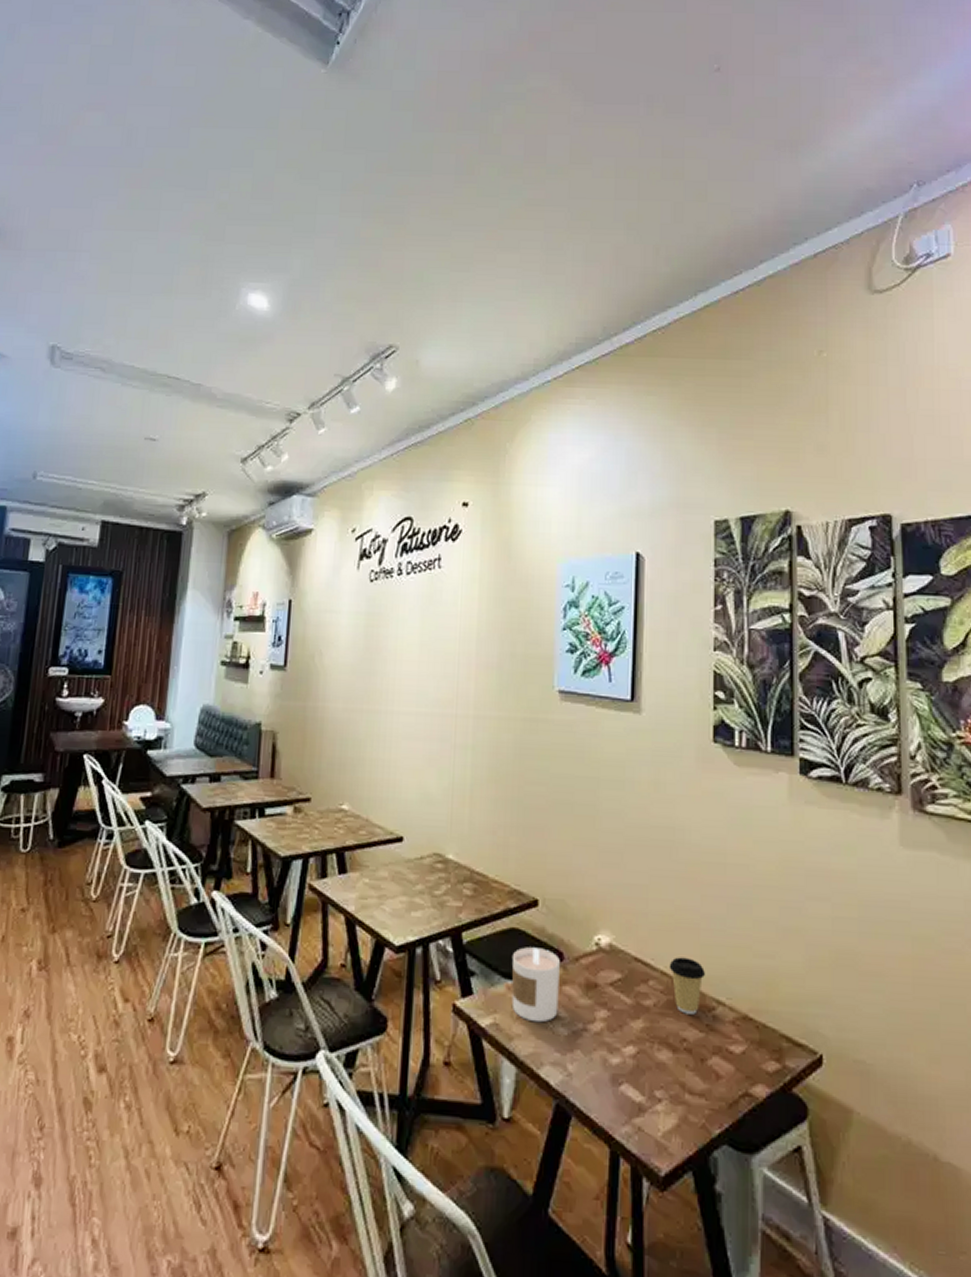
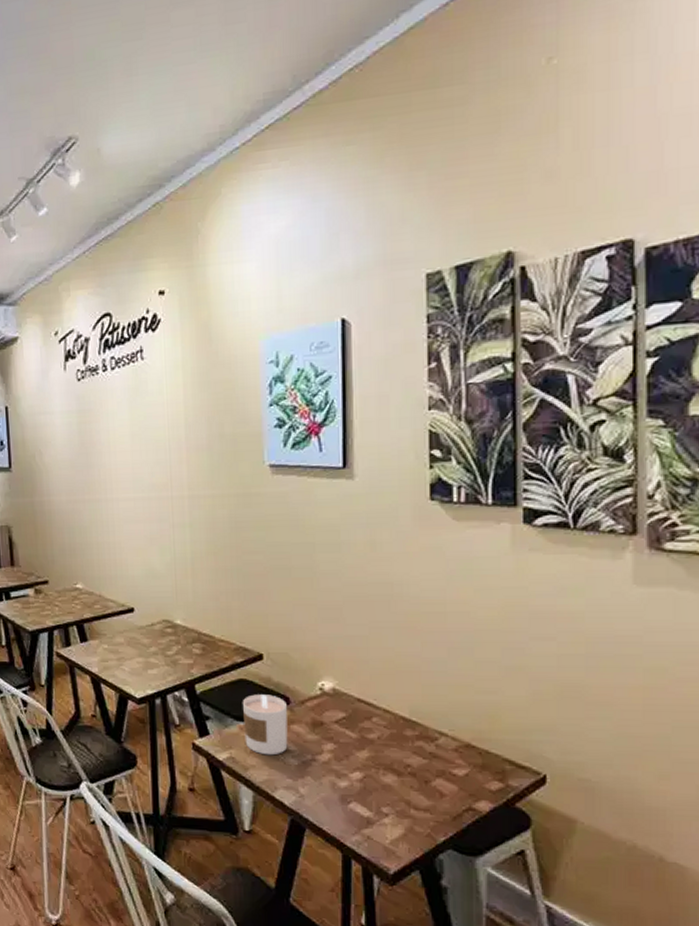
coffee cup: present [669,957,705,1015] -> none [391,696,427,745]

